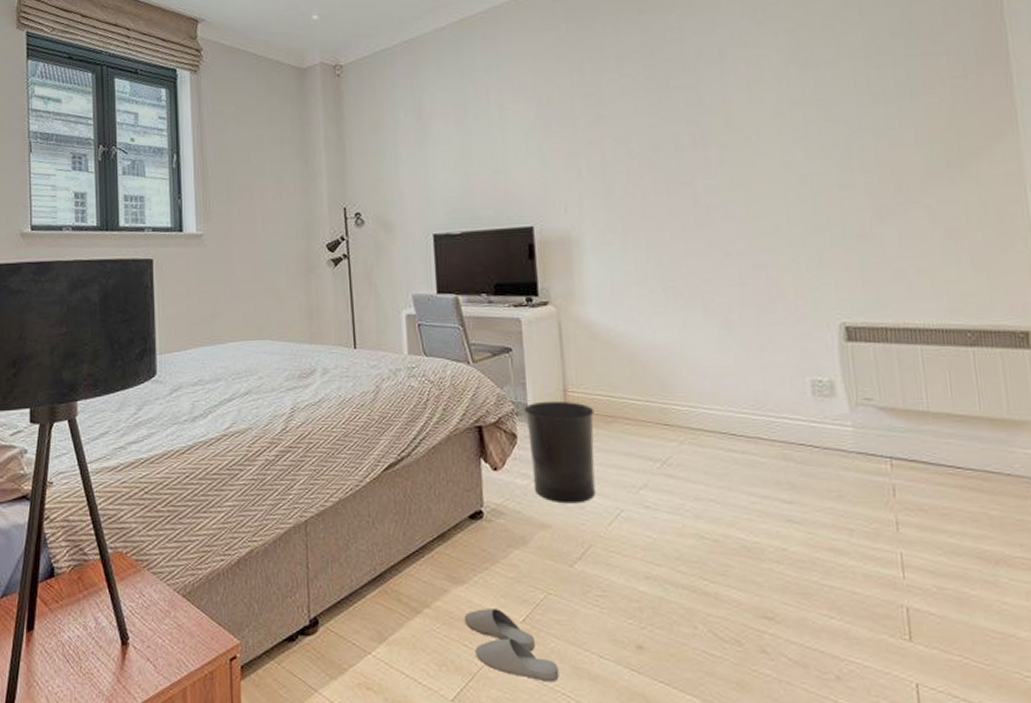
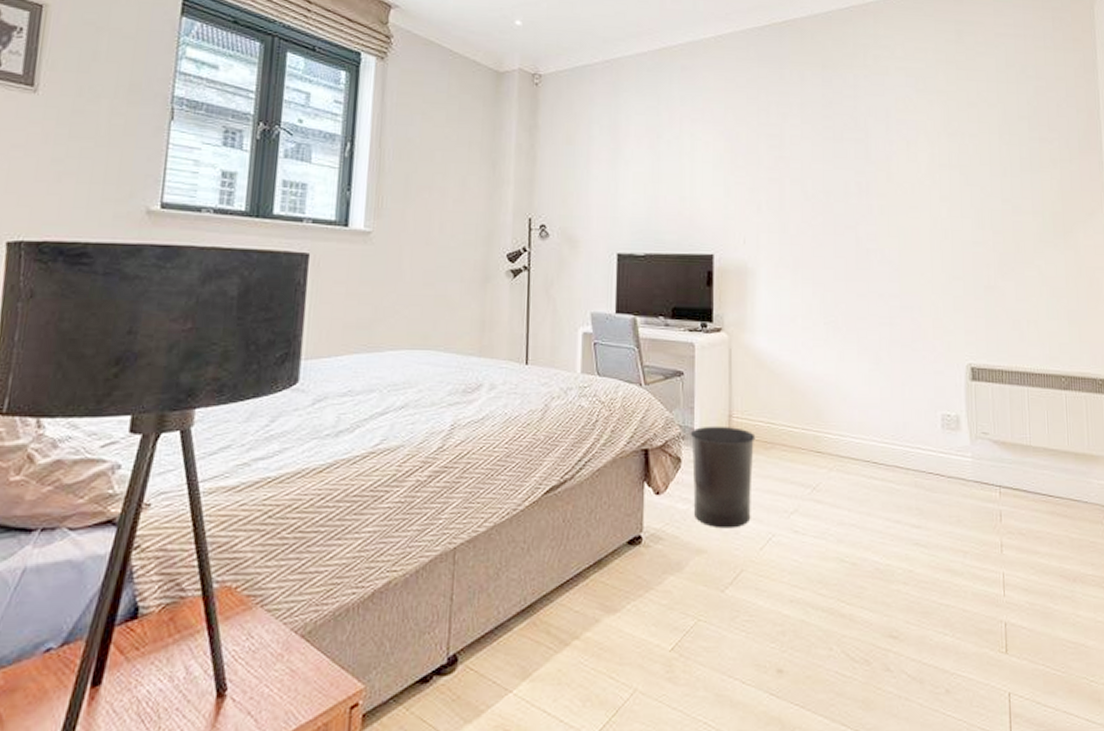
slippers: present [464,609,559,682] -> none [613,638,703,712]

